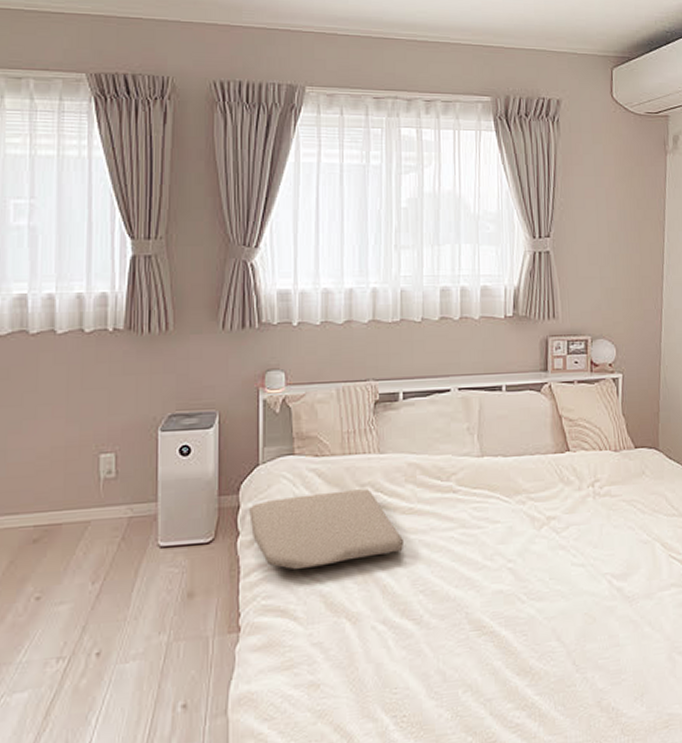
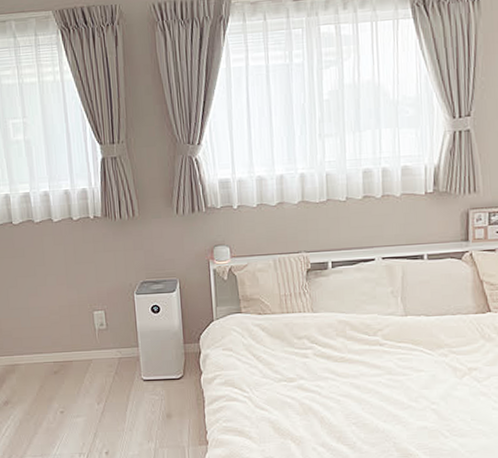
cushion: present [248,489,405,569] -> none [207,341,338,401]

